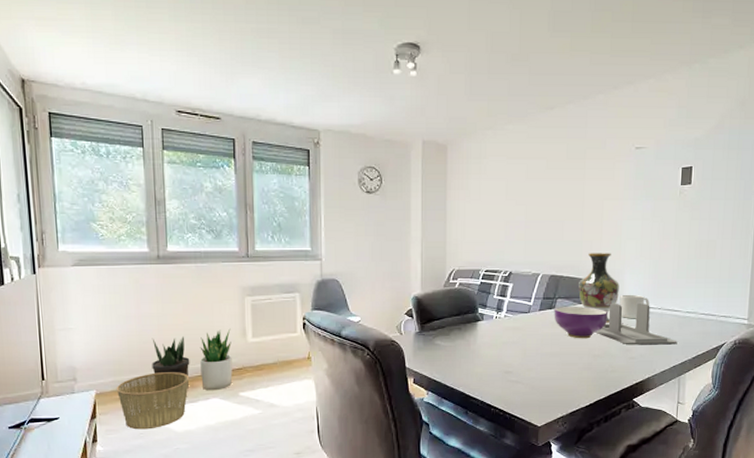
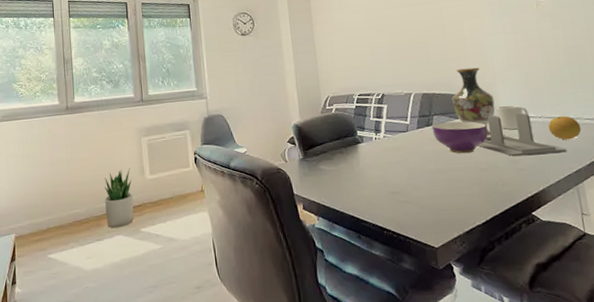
basket: present [116,372,190,430] -> none [32,212,96,270]
planter: present [152,336,190,393] -> none [62,178,96,233]
fruit: none [665,309,695,333] -> present [548,116,582,140]

